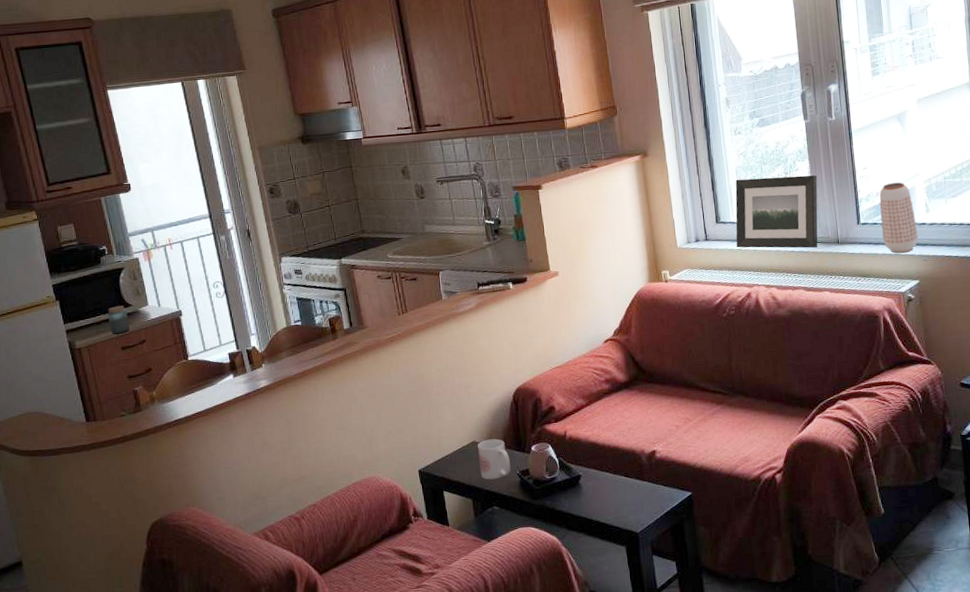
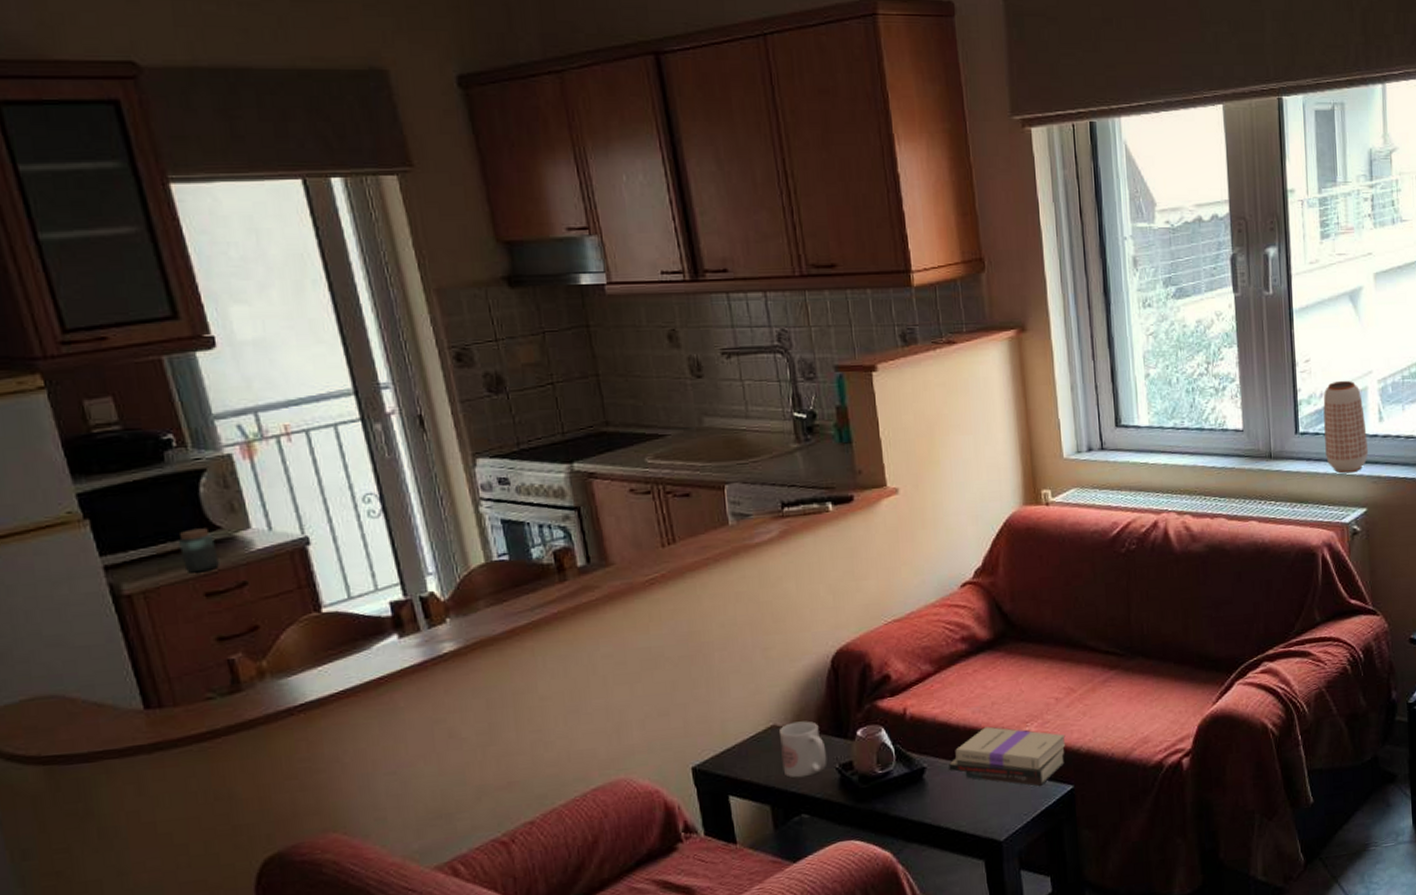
books: none [598,446,685,492] -> present [949,726,1066,786]
picture frame: present [735,175,818,249] -> none [1140,366,1248,464]

